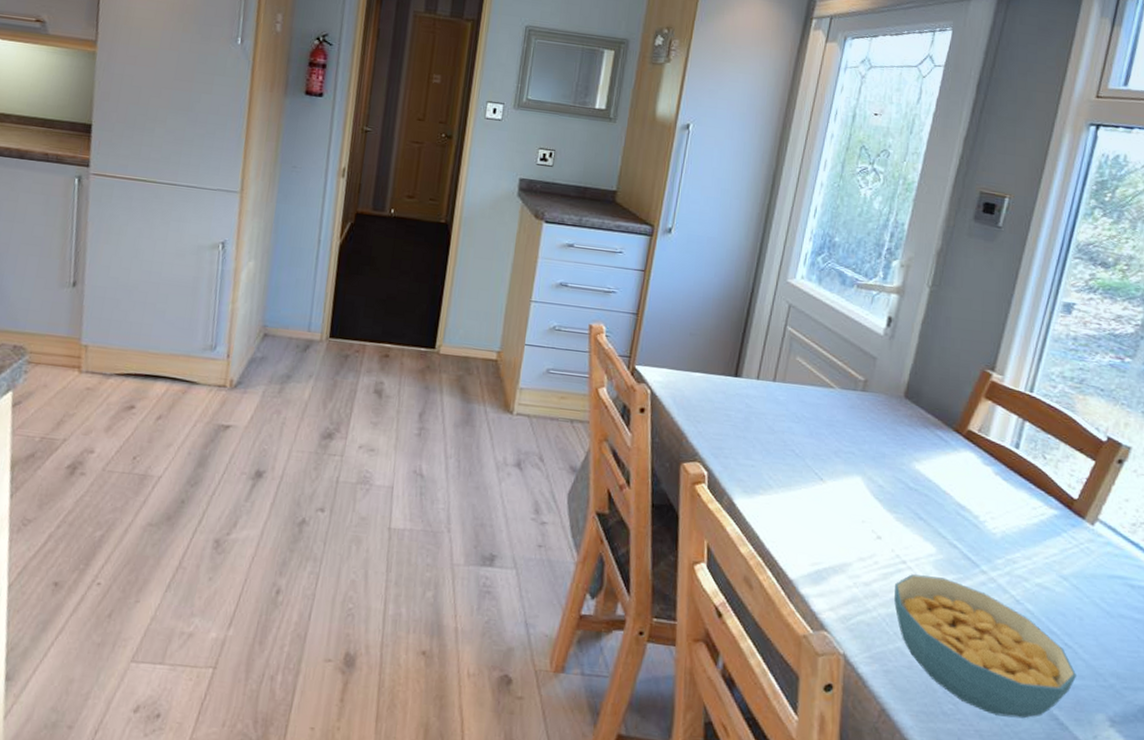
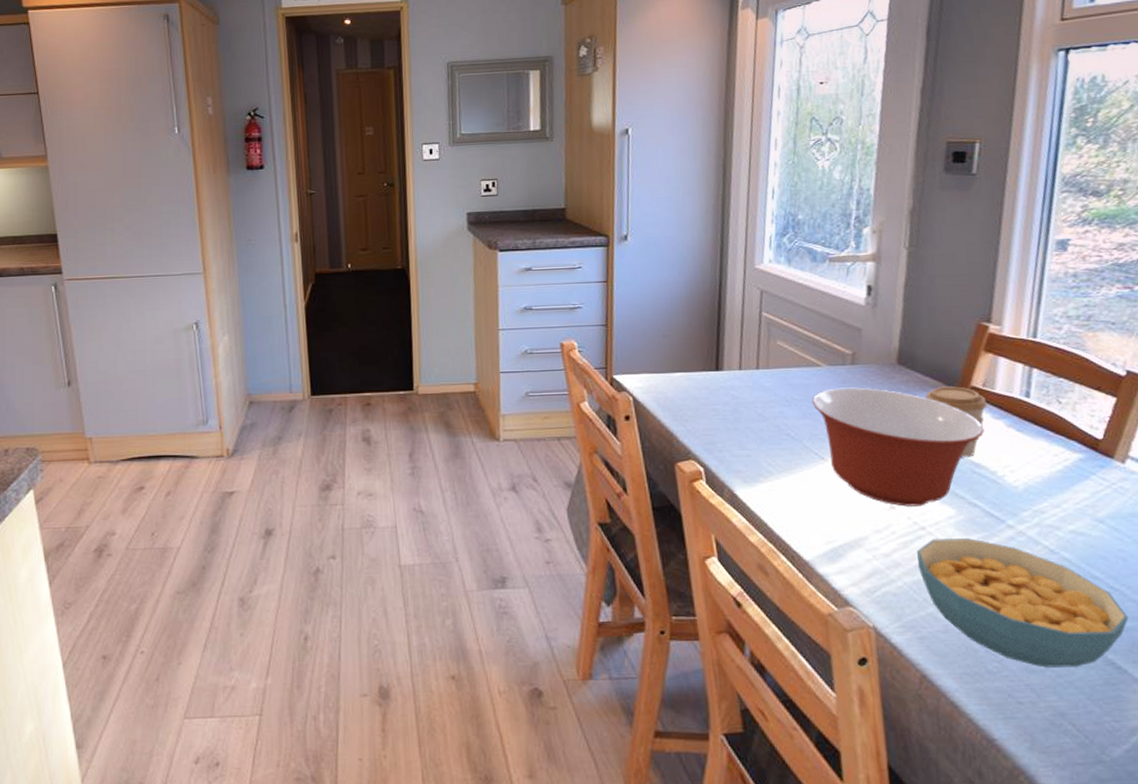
mixing bowl: none [820,412,974,540] -> present [811,387,985,507]
coffee cup: none [925,425,980,499] -> present [925,386,987,458]

